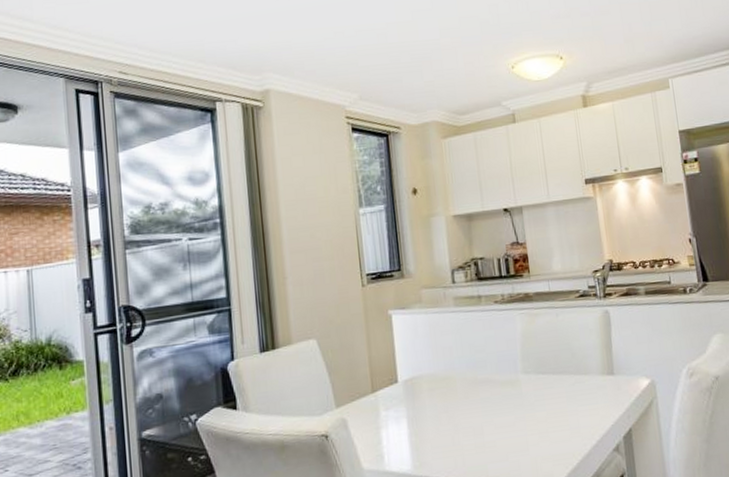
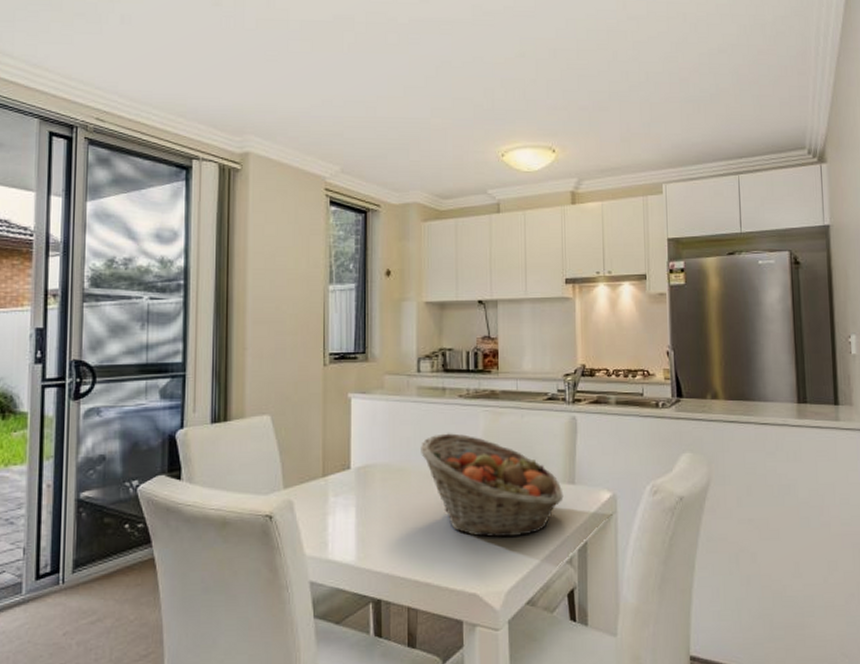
fruit basket: none [463,338,605,435] -> present [421,433,564,538]

